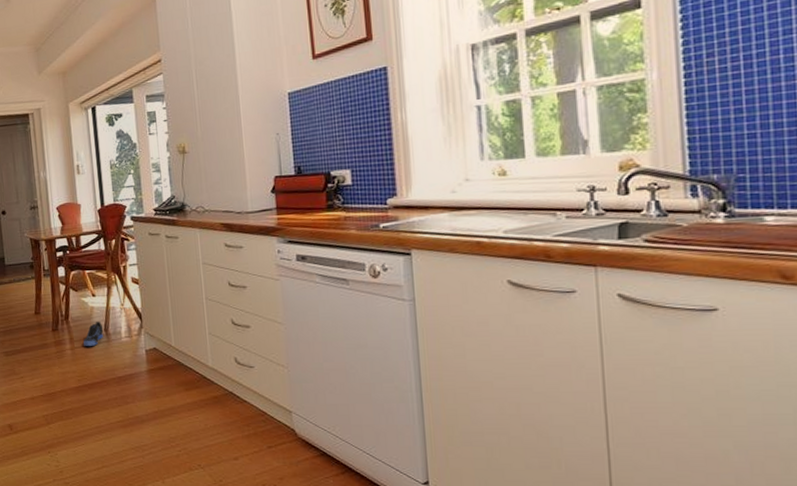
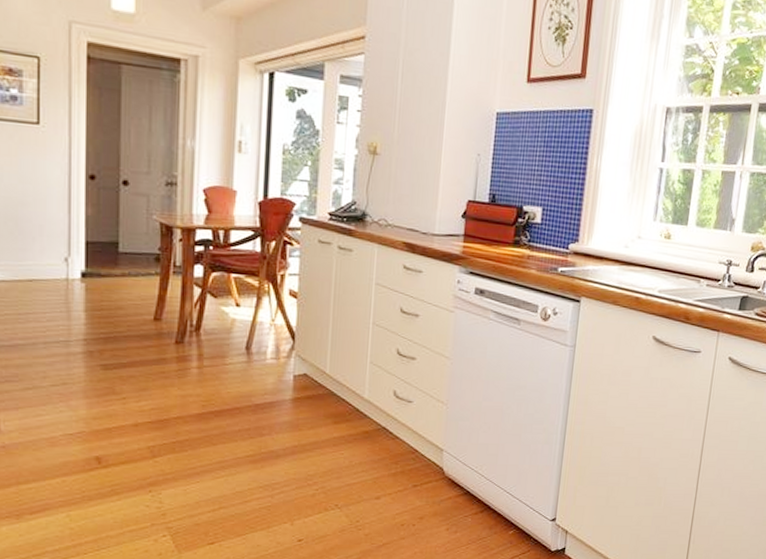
sneaker: present [83,322,104,346] -> none [216,337,245,366]

